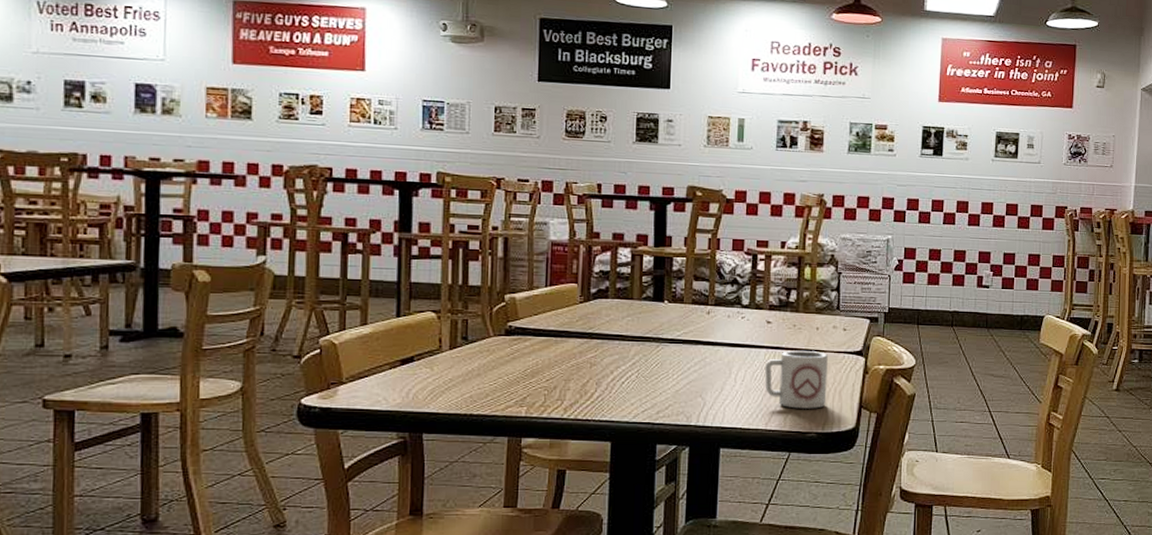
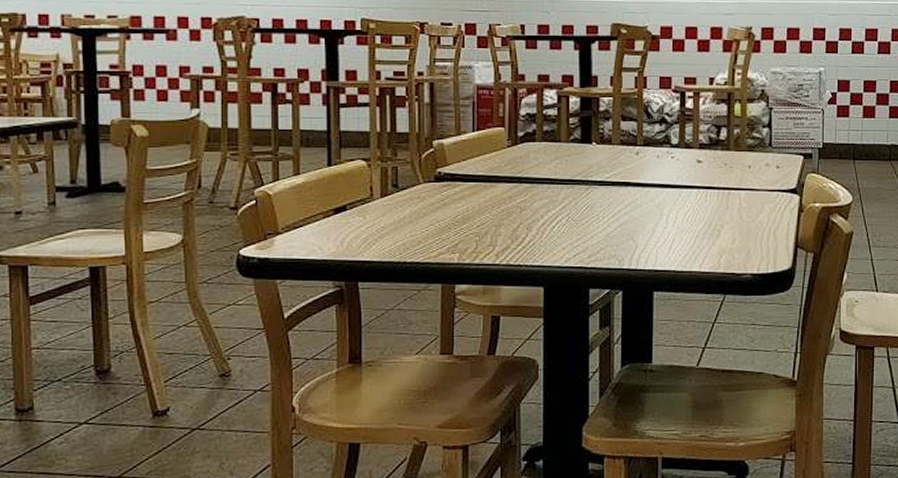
cup: present [765,351,828,409] -> none [697,190,761,250]

